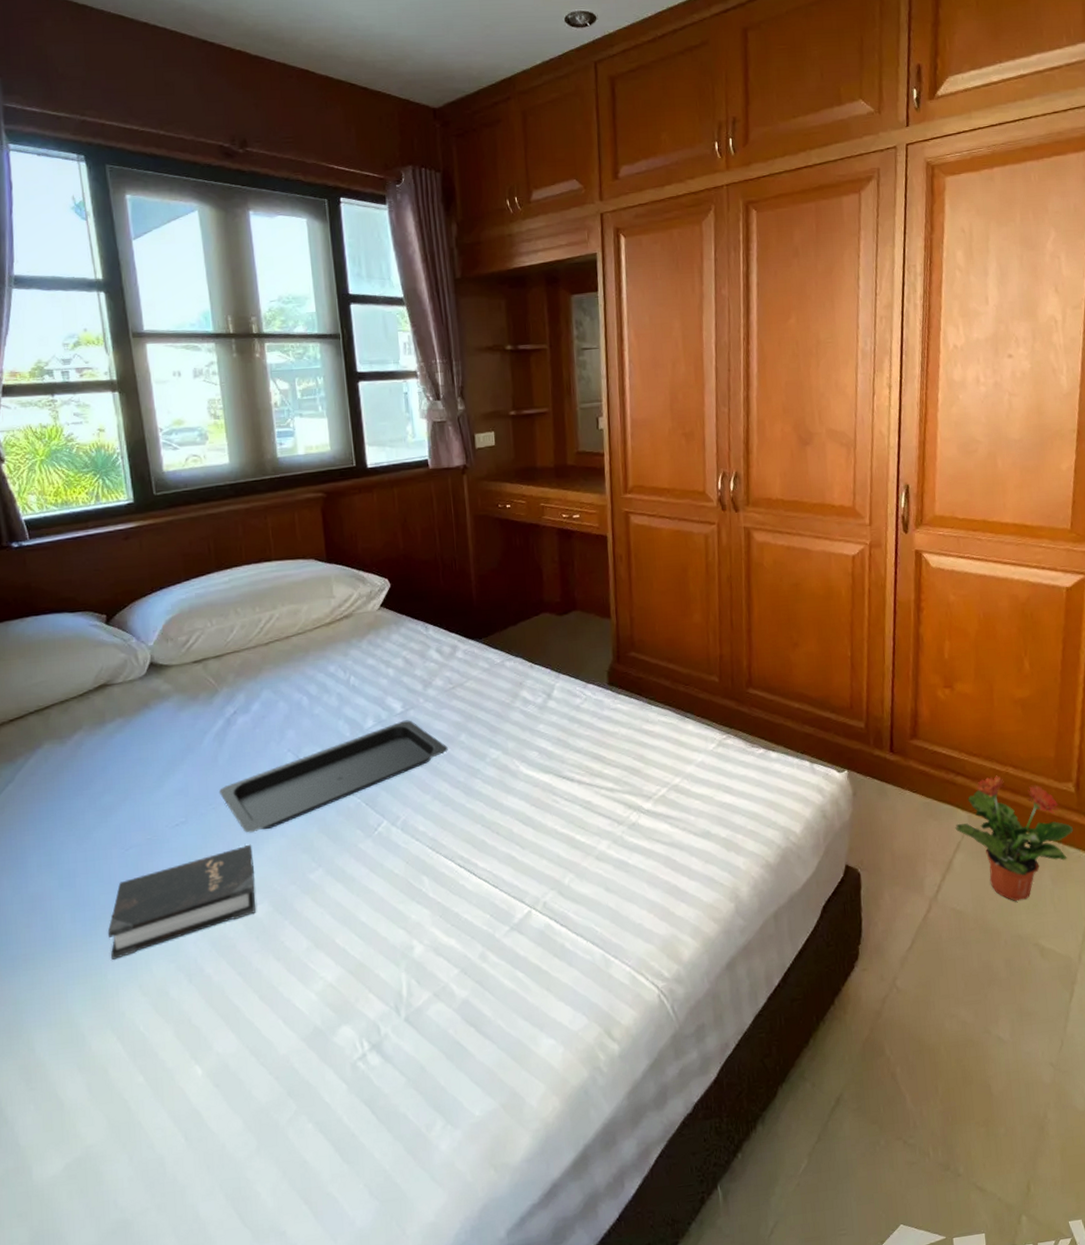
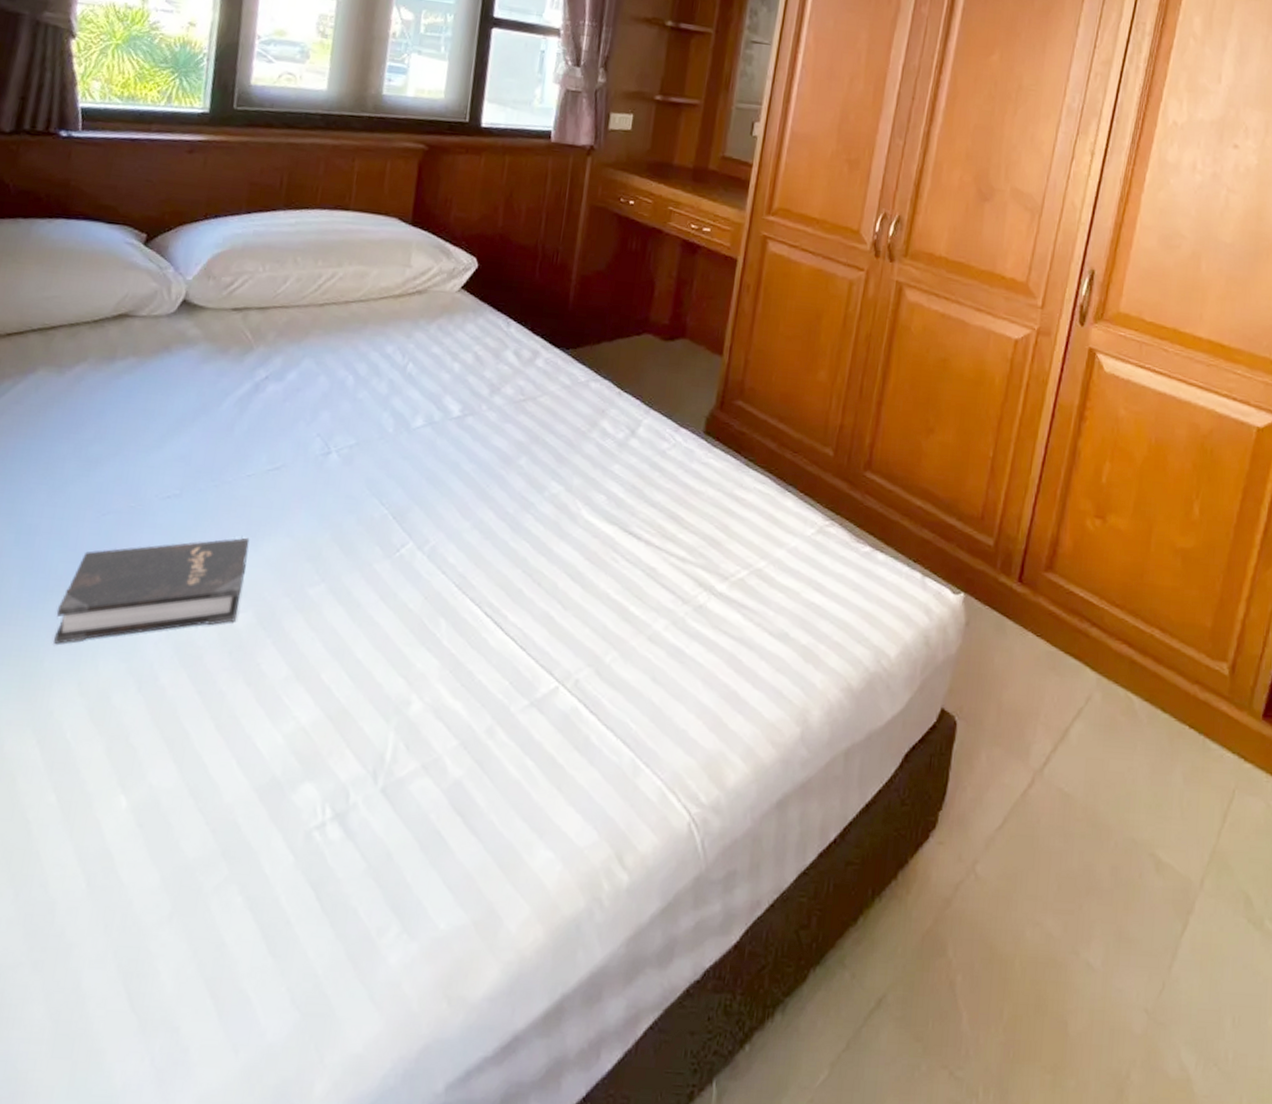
serving tray: present [218,720,448,833] -> none [225,427,503,525]
potted plant: present [955,775,1073,901] -> none [1079,636,1219,796]

